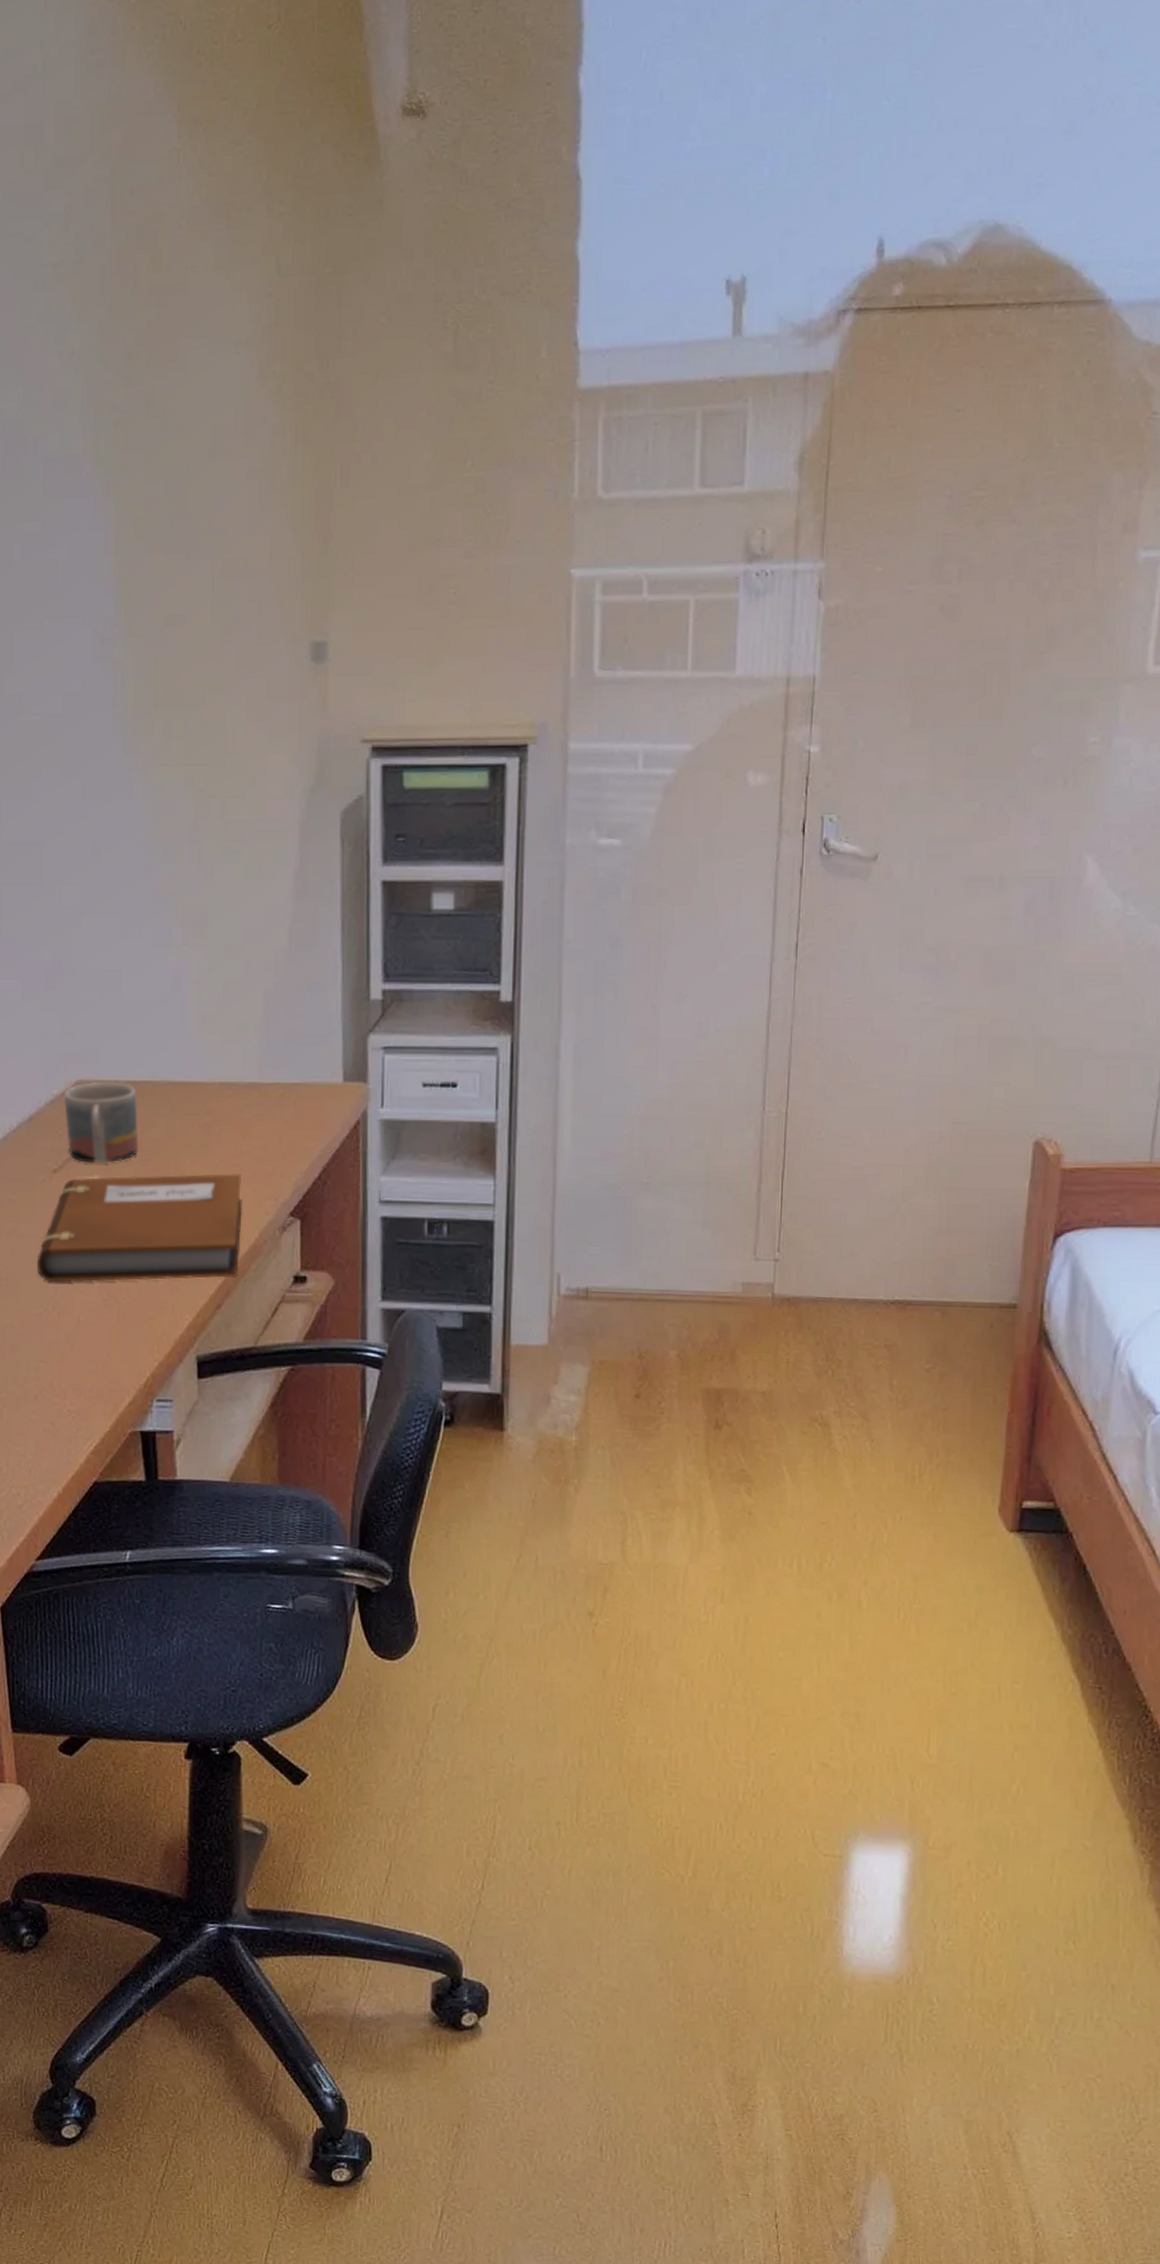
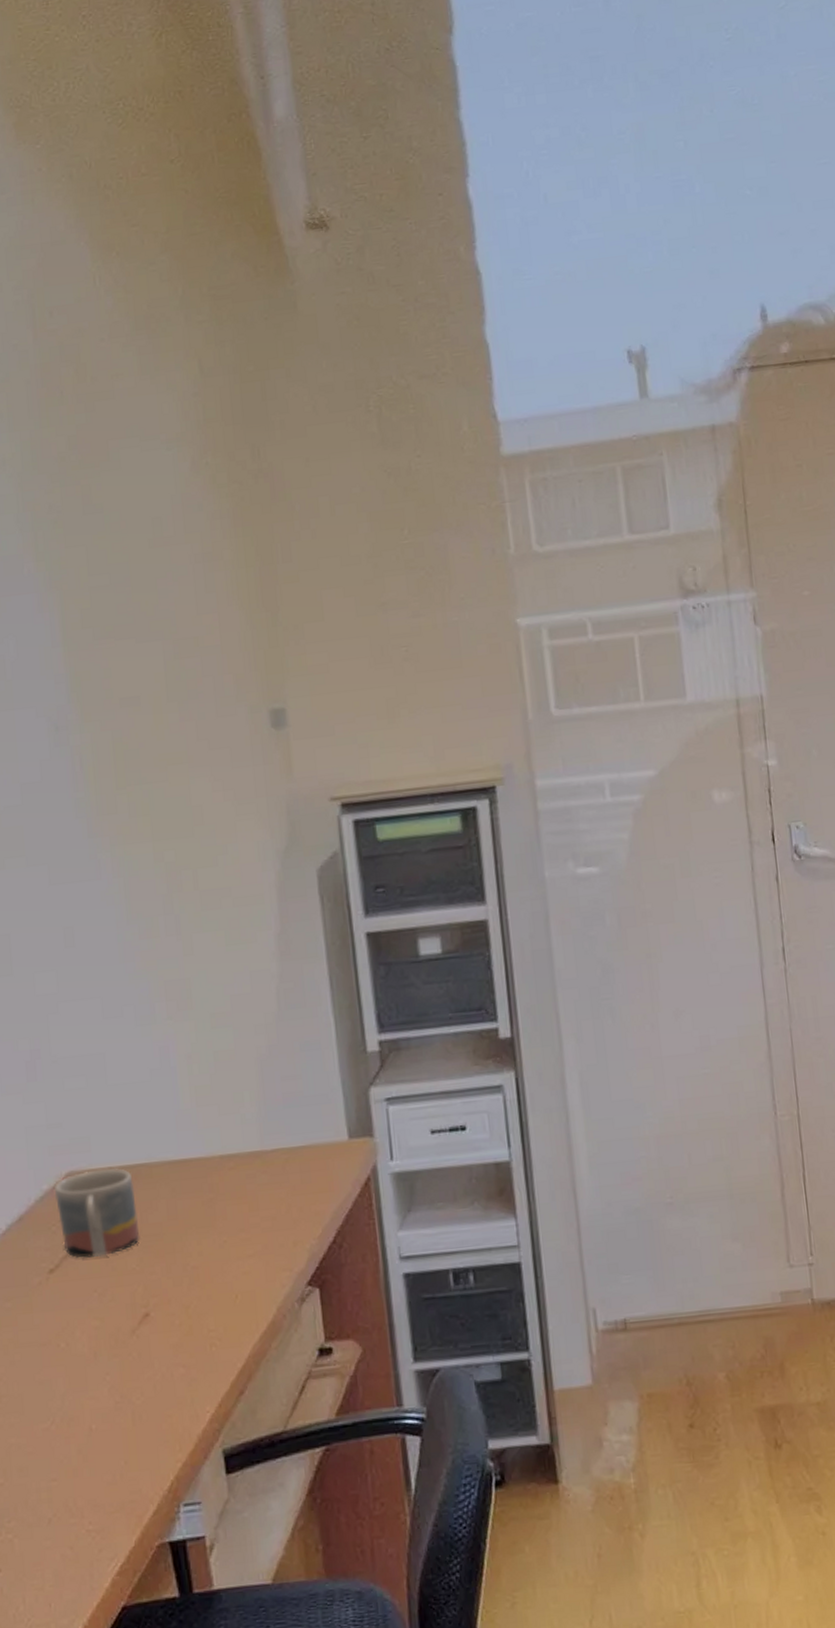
notebook: present [37,1173,244,1283] -> none [39,1247,259,1392]

